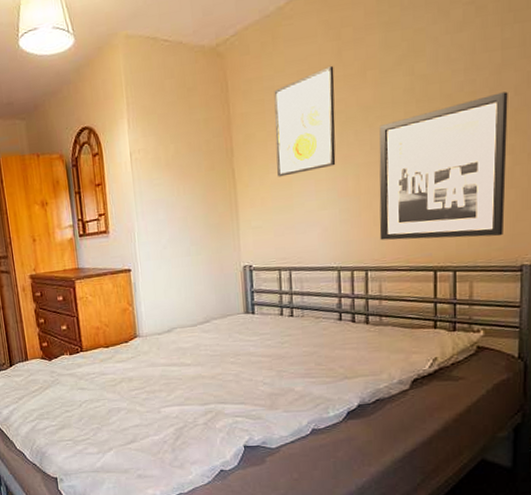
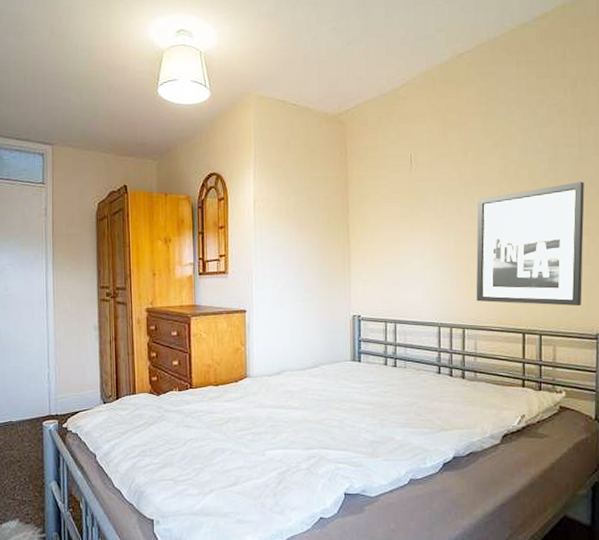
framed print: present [274,65,336,177] -> none [387,143,440,236]

